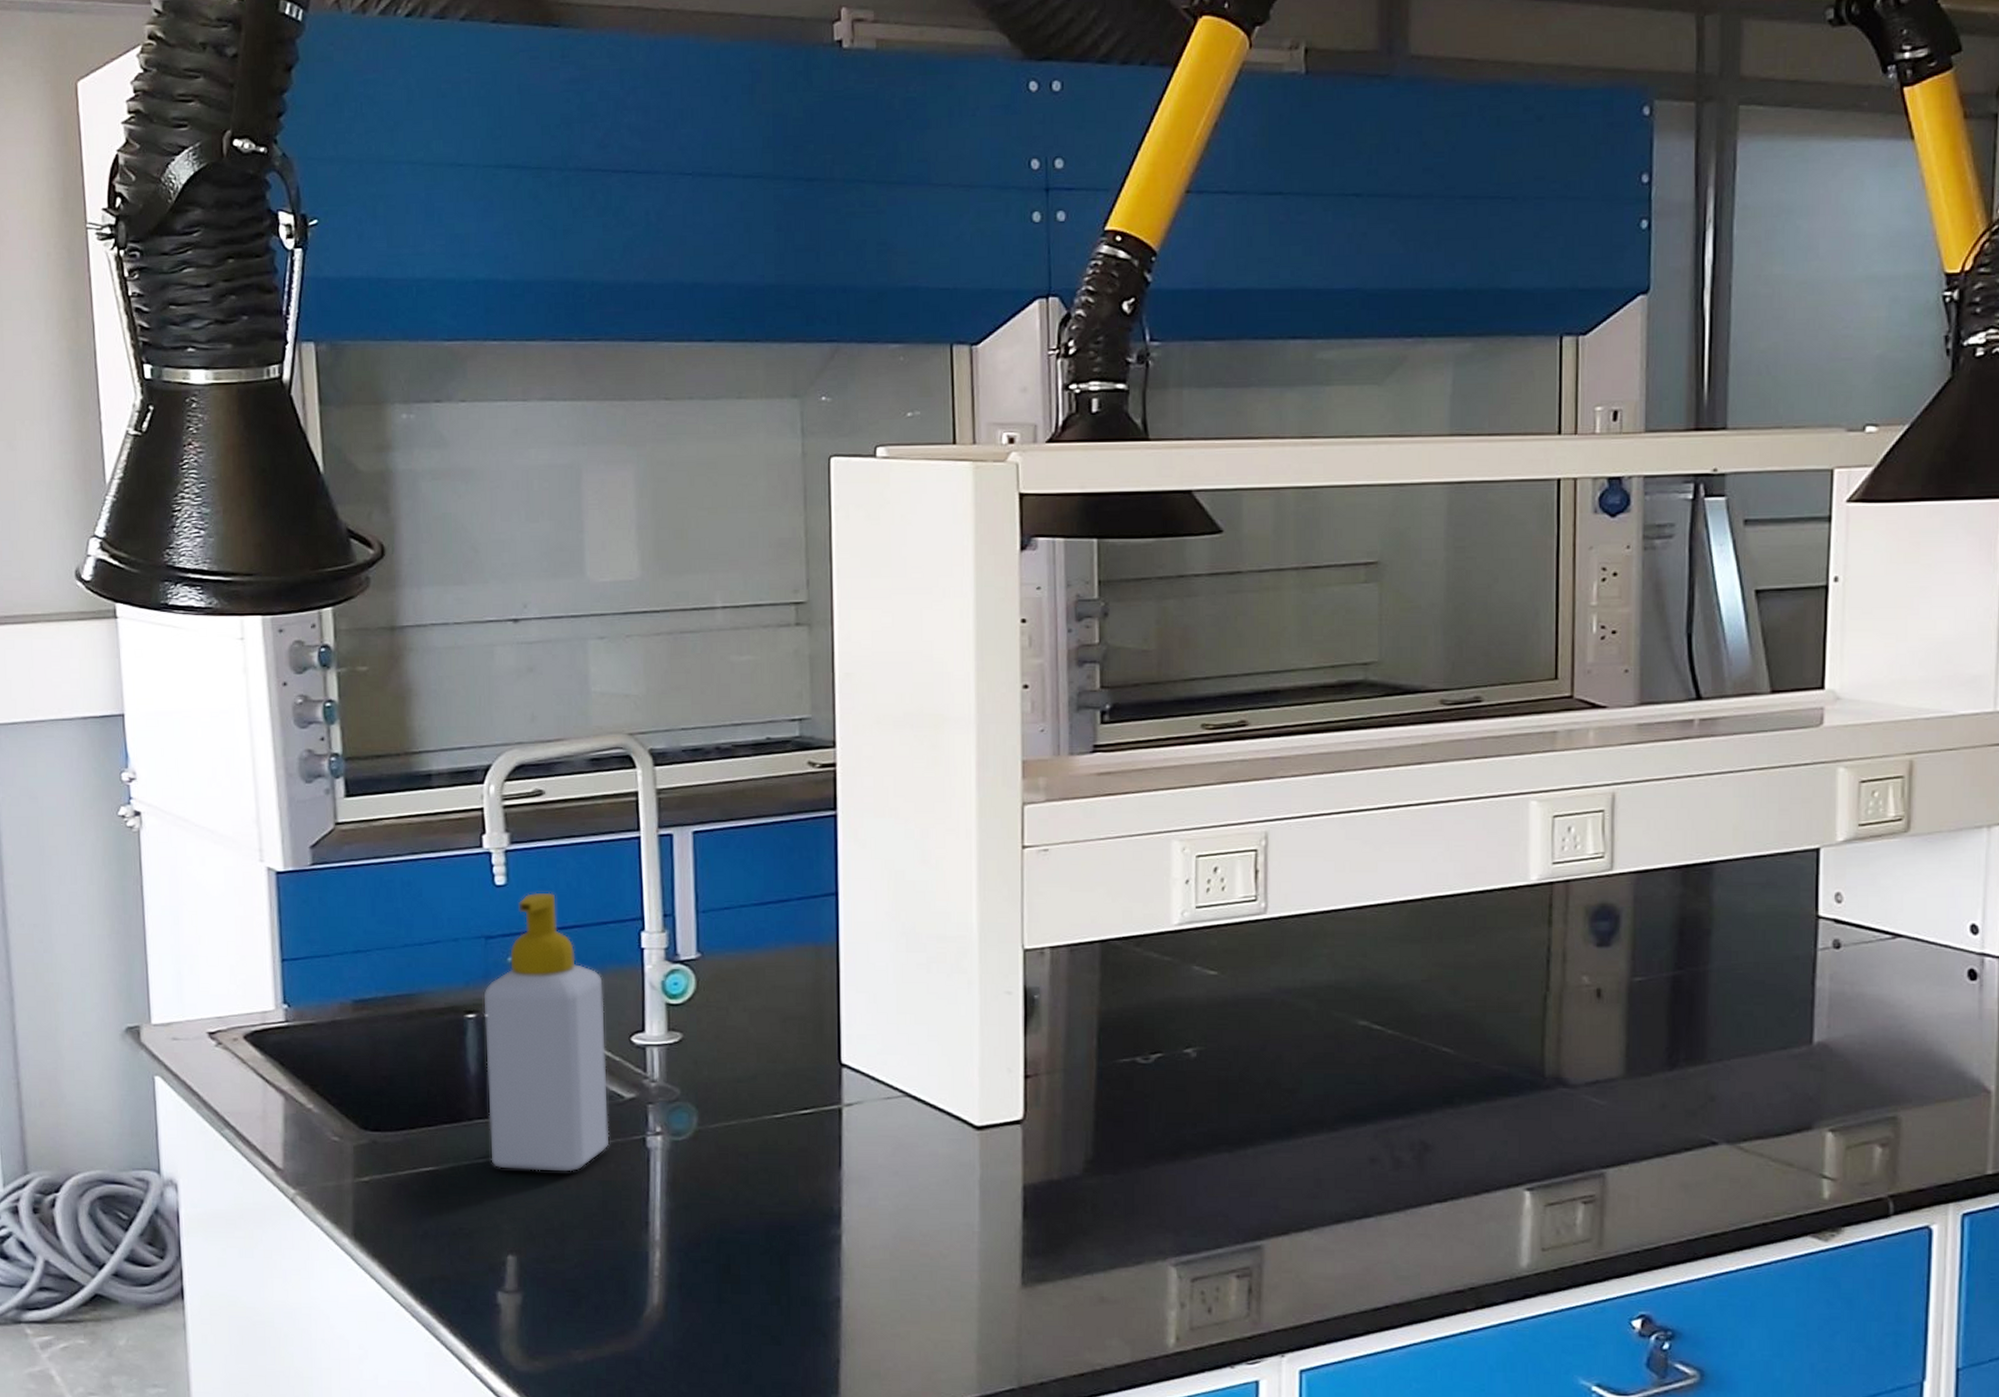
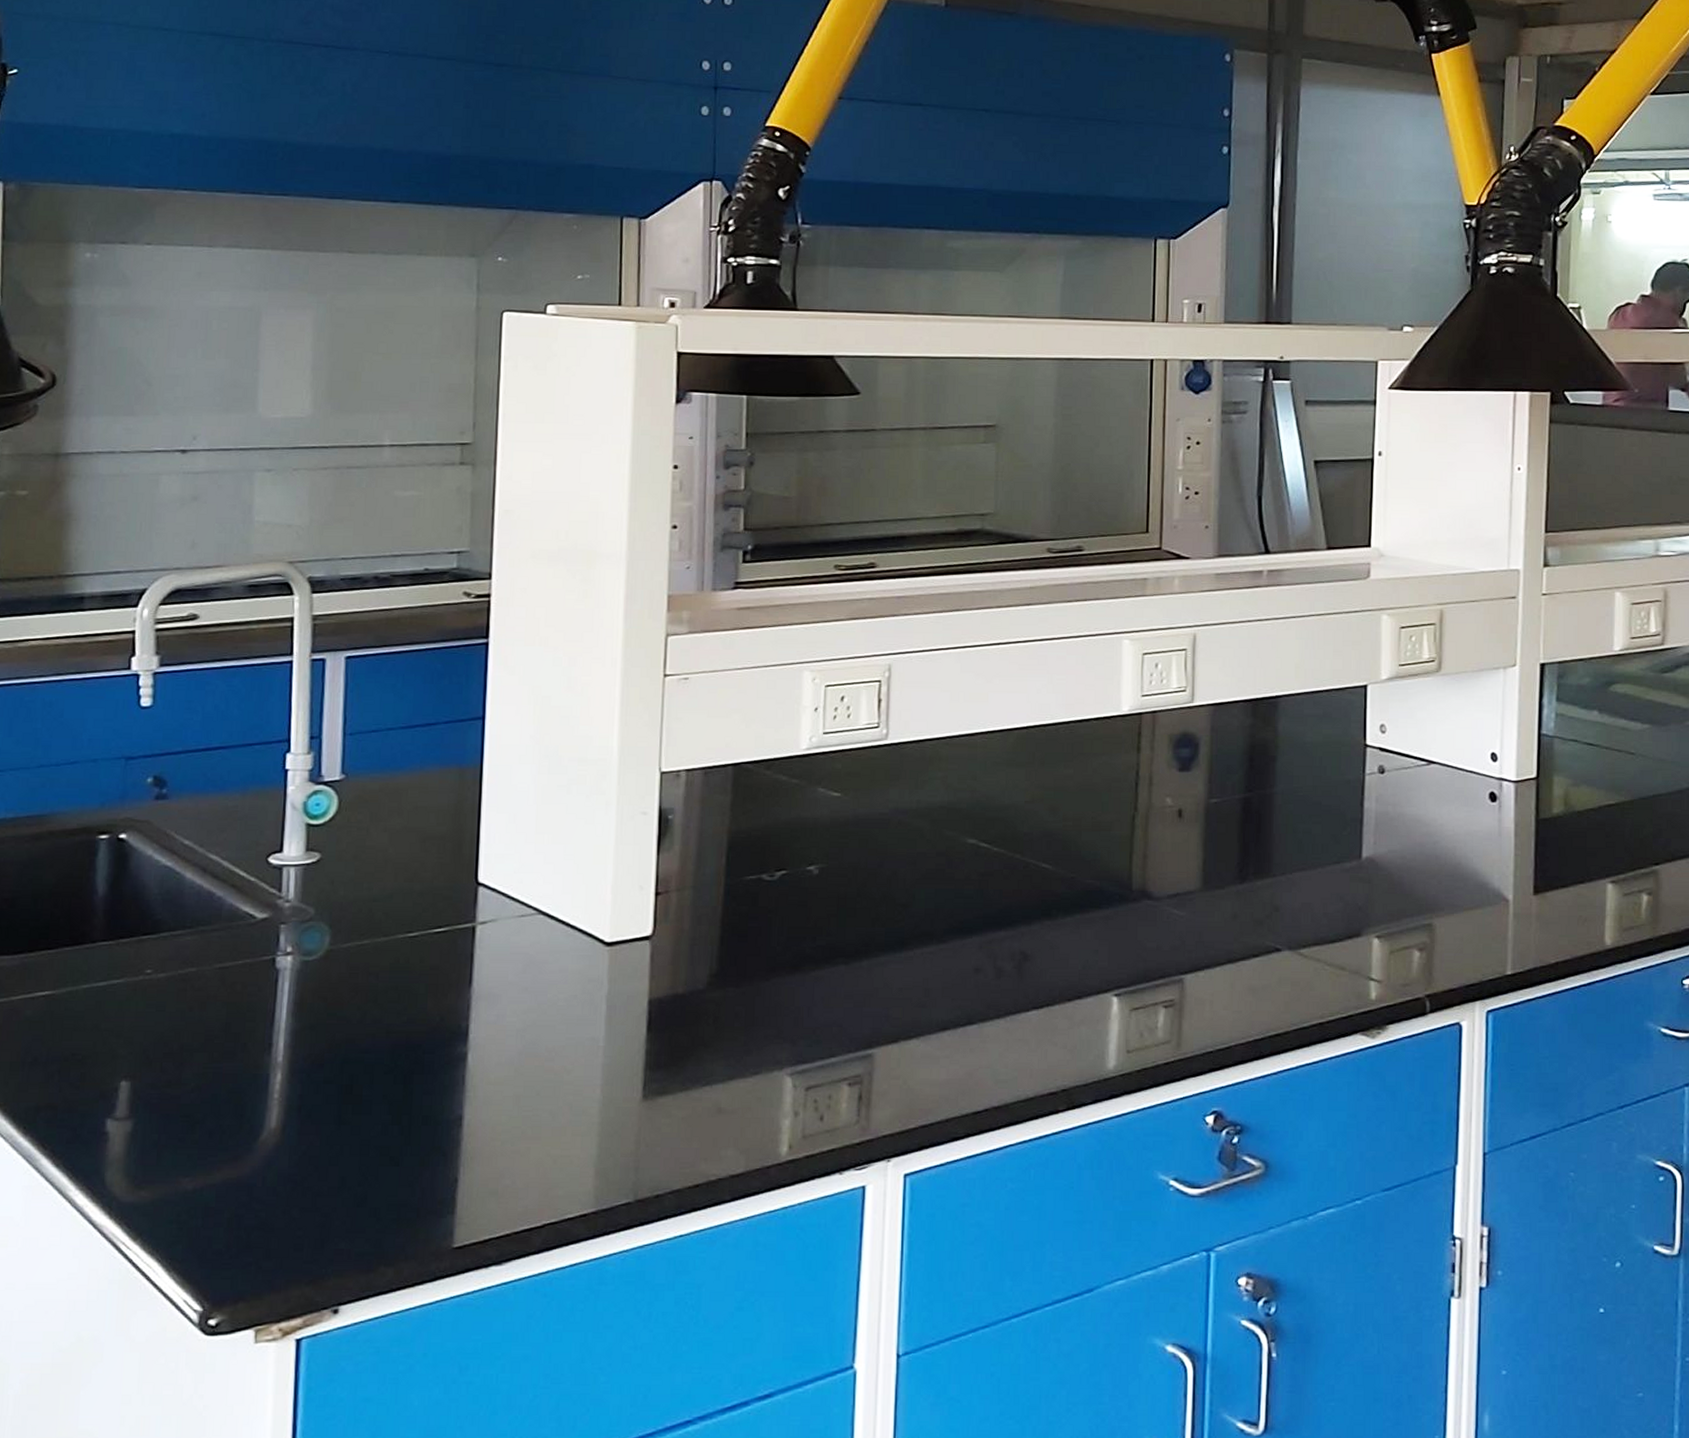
soap bottle: present [484,892,610,1172] -> none [112,714,244,994]

